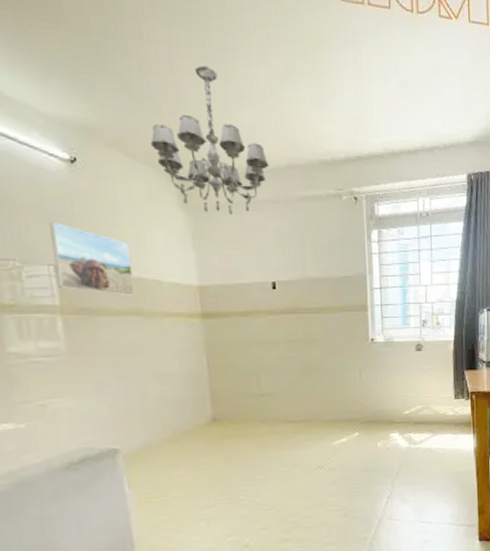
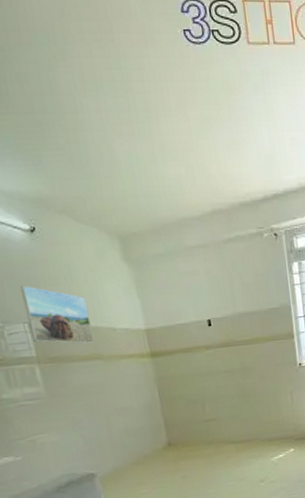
chandelier: present [150,65,269,215] -> none [93,127,196,263]

